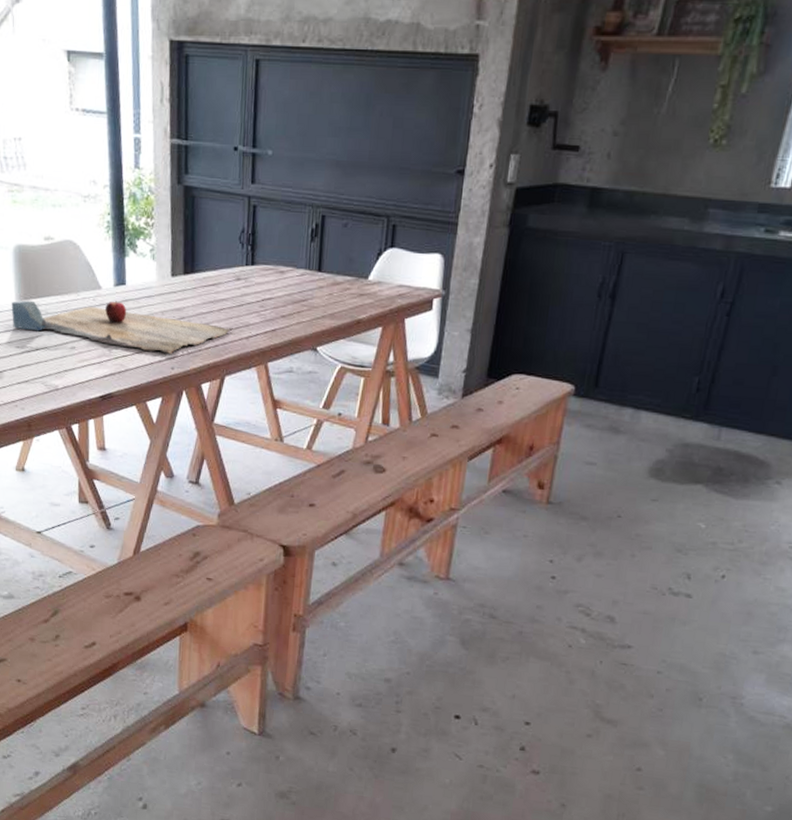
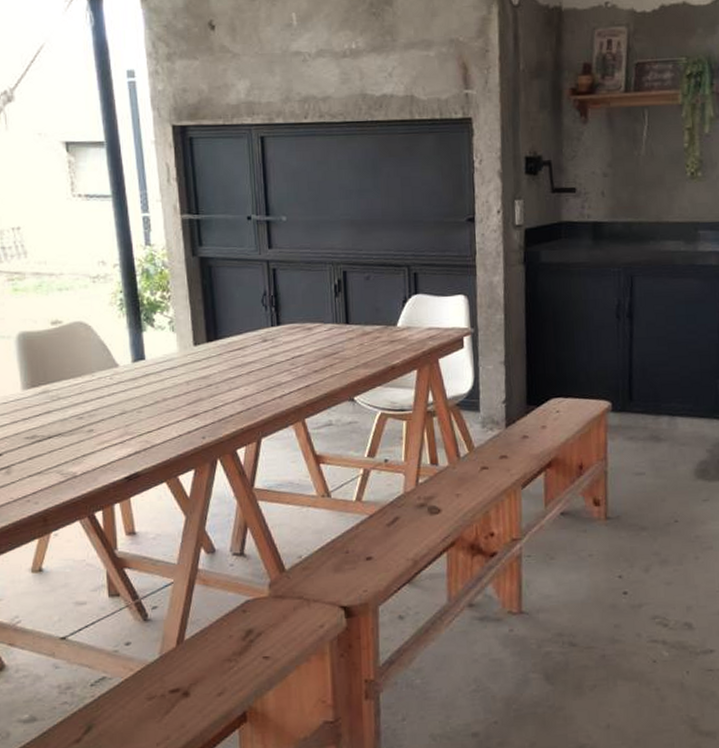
cutting board: present [11,300,233,355] -> none [17,377,265,424]

